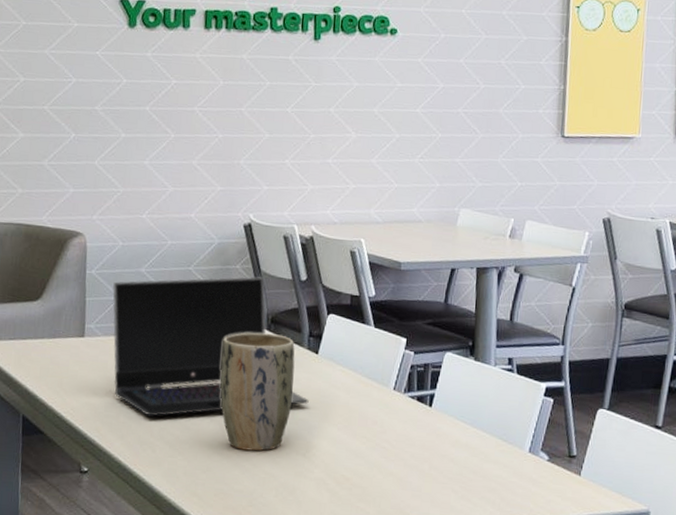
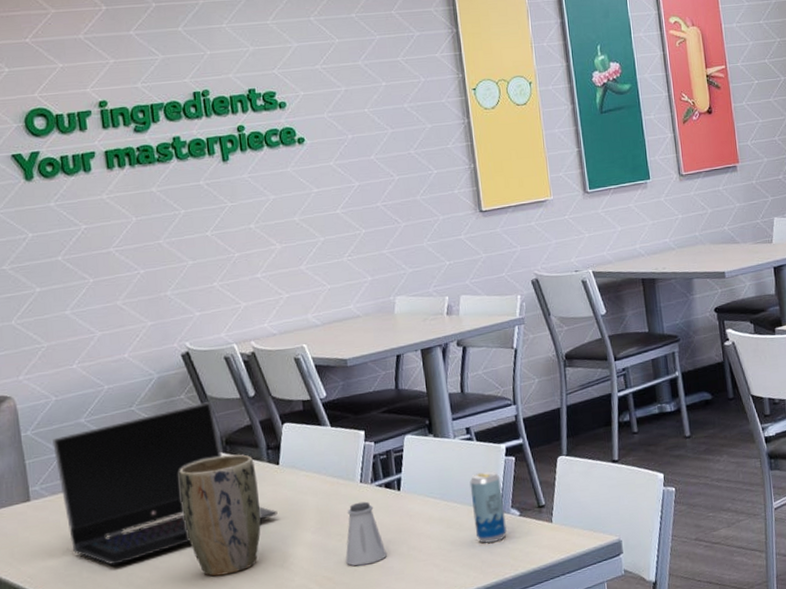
saltshaker: none [366,409,408,474] -> present [345,501,387,566]
beverage can: none [500,407,535,482] -> present [469,471,507,543]

